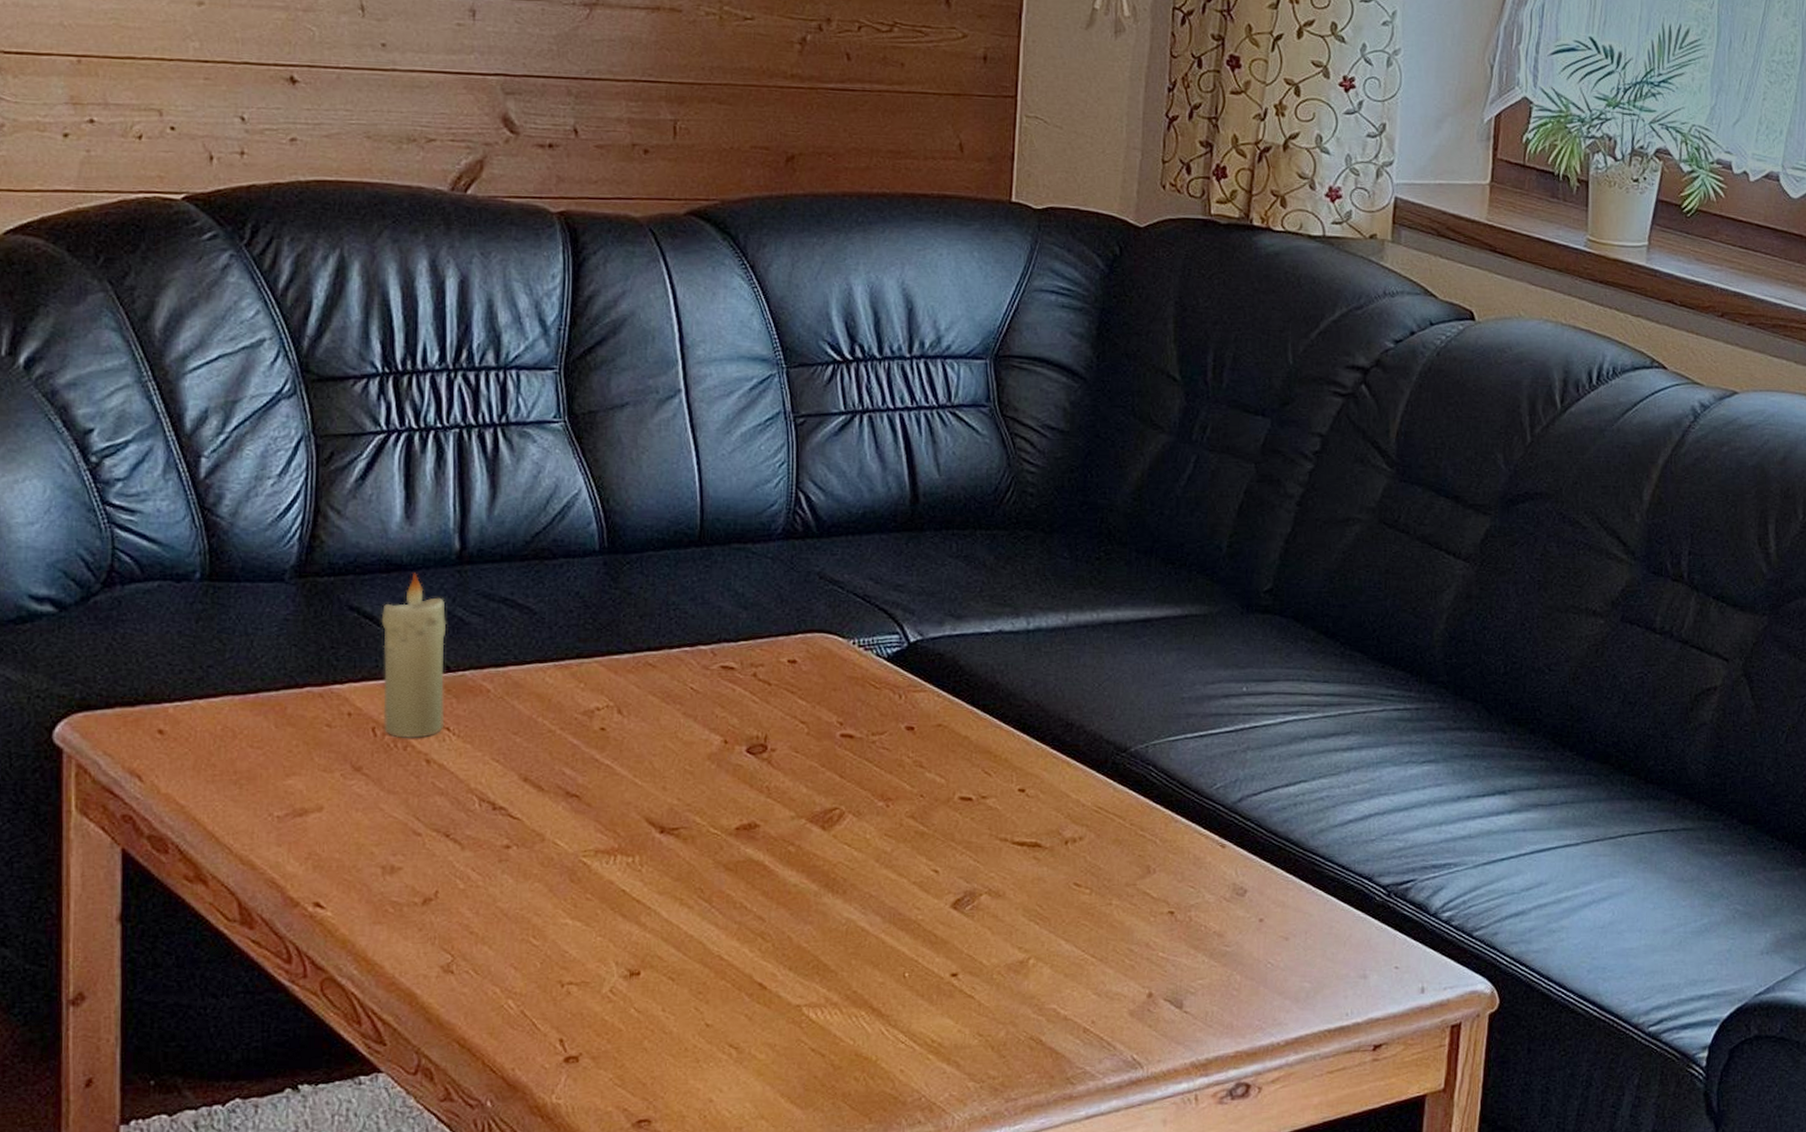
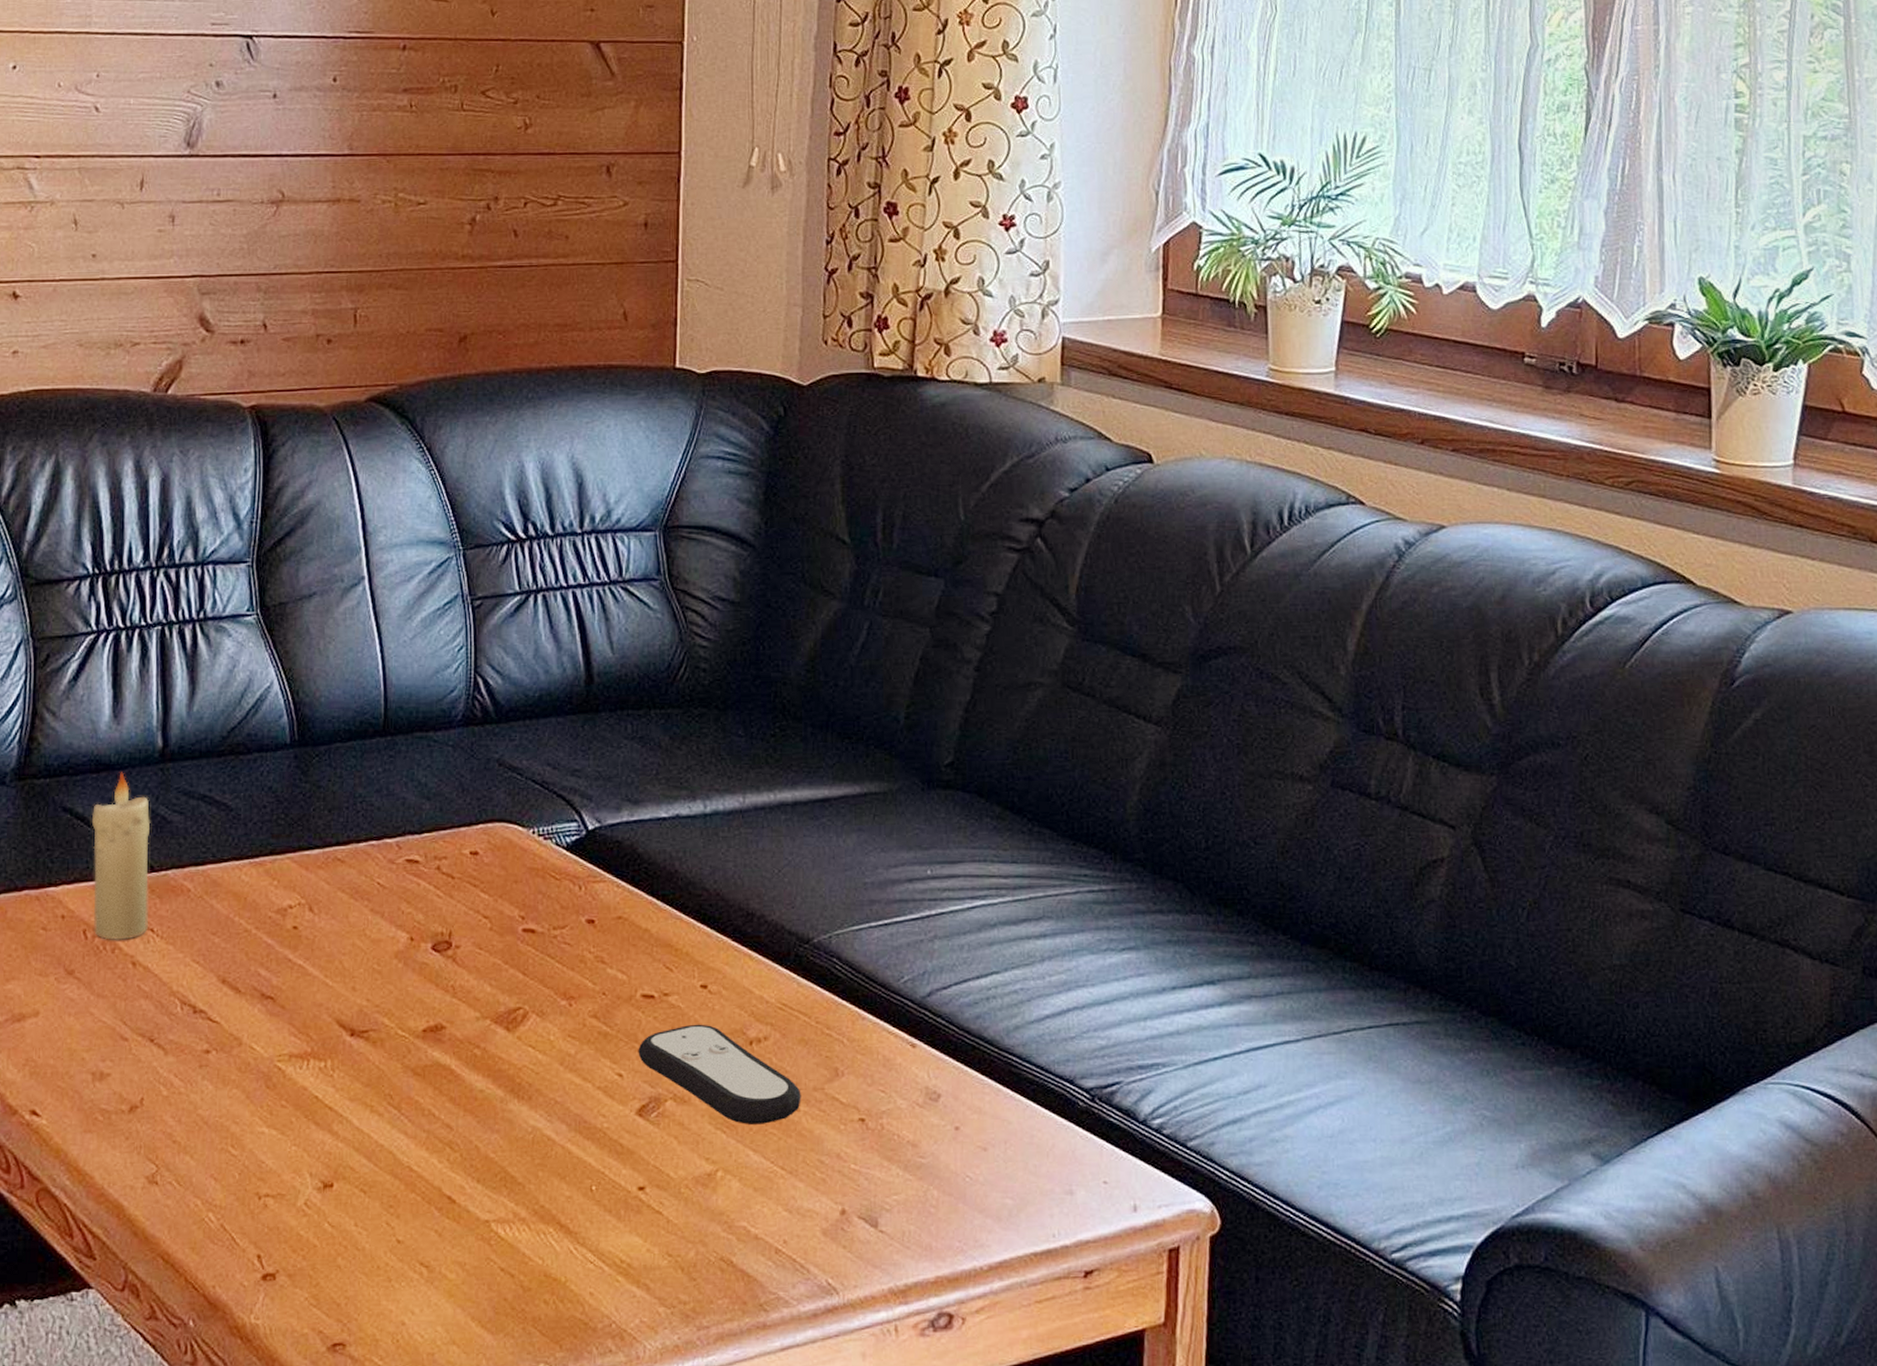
remote control: none [954,825,1114,917] -> present [638,1024,801,1124]

